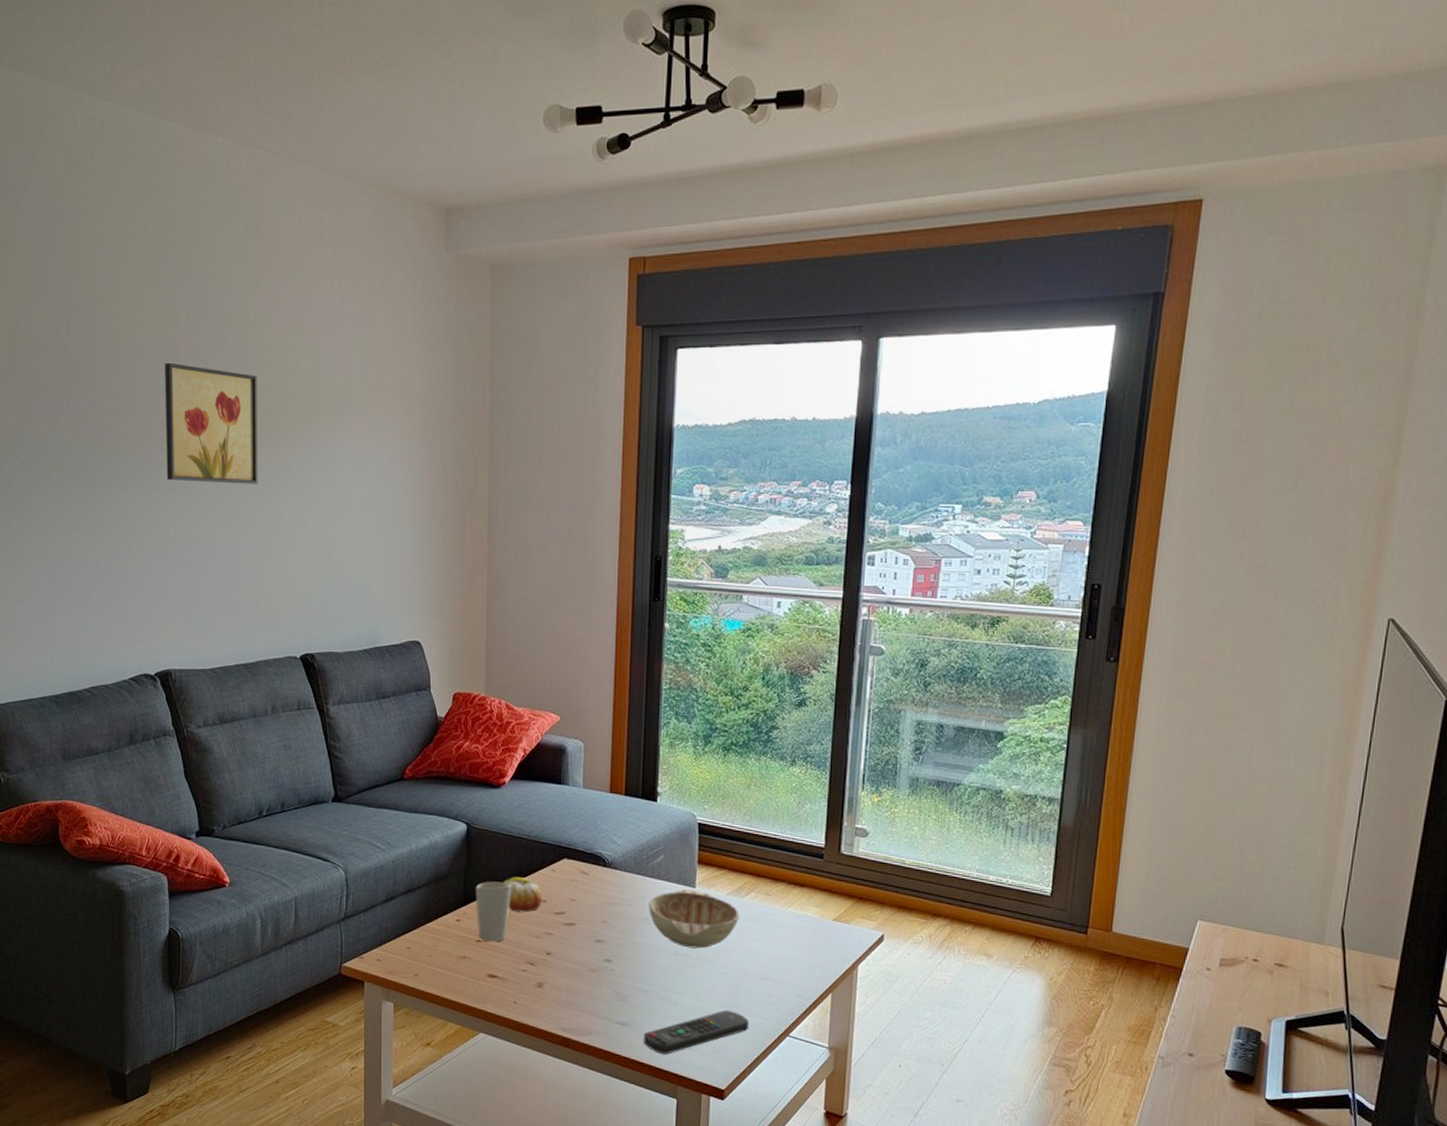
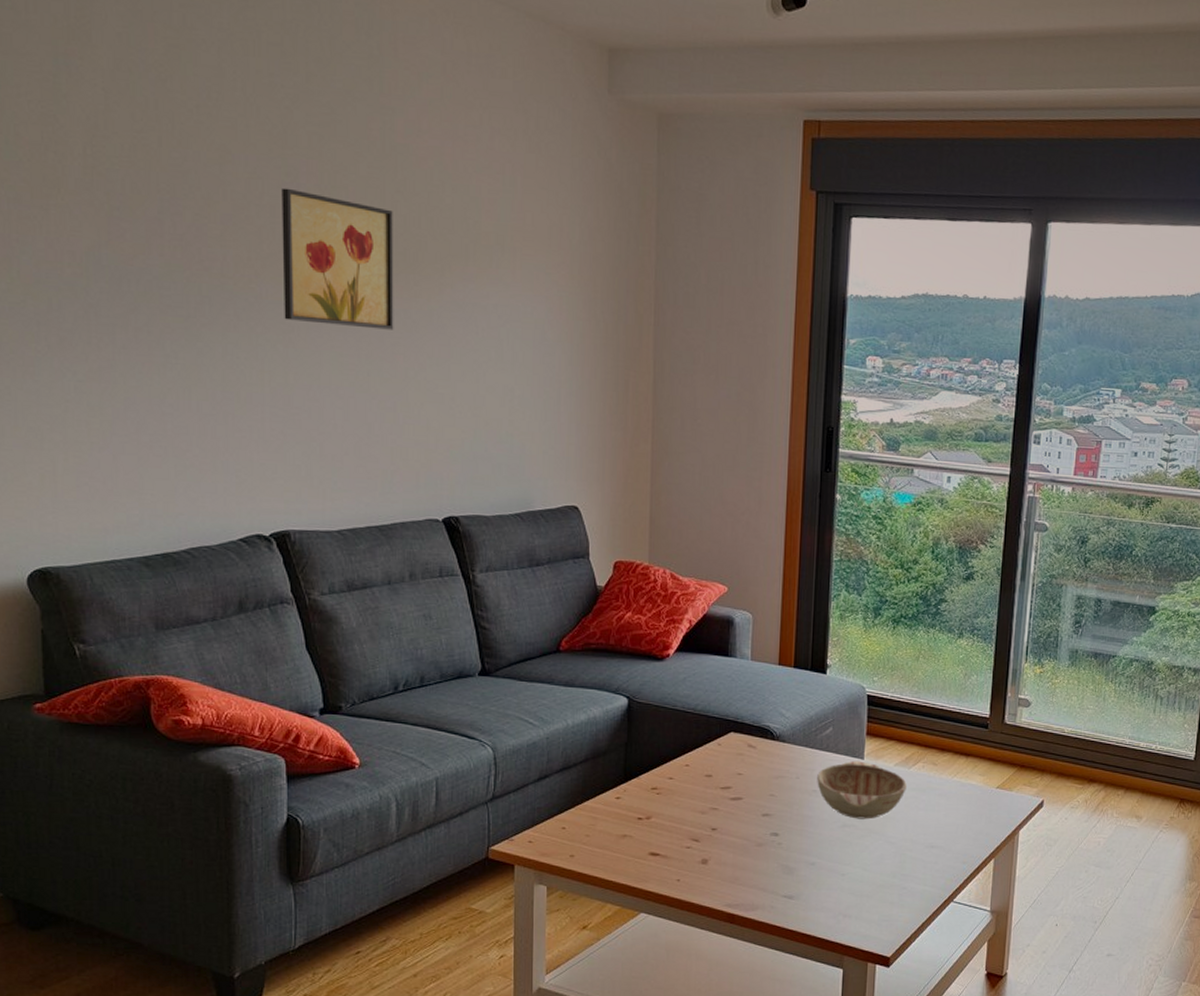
cup: present [476,881,512,942] -> none [637,757,676,820]
fruit: present [503,877,543,912] -> none [666,752,708,788]
remote control: present [643,1009,749,1054] -> none [810,878,914,925]

